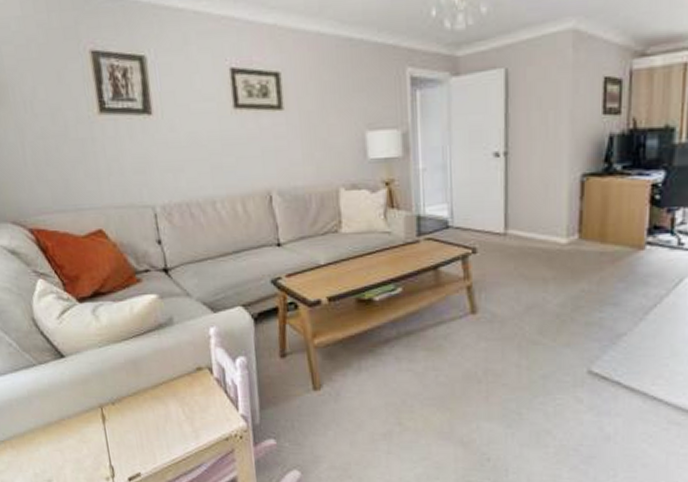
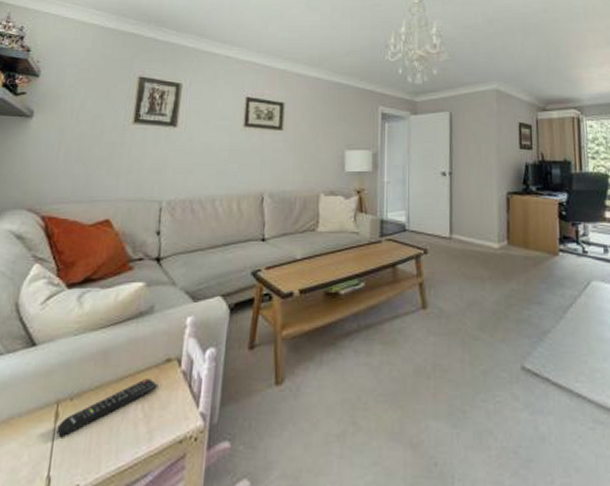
remote control: none [107,385,195,436] -> present [57,378,159,438]

